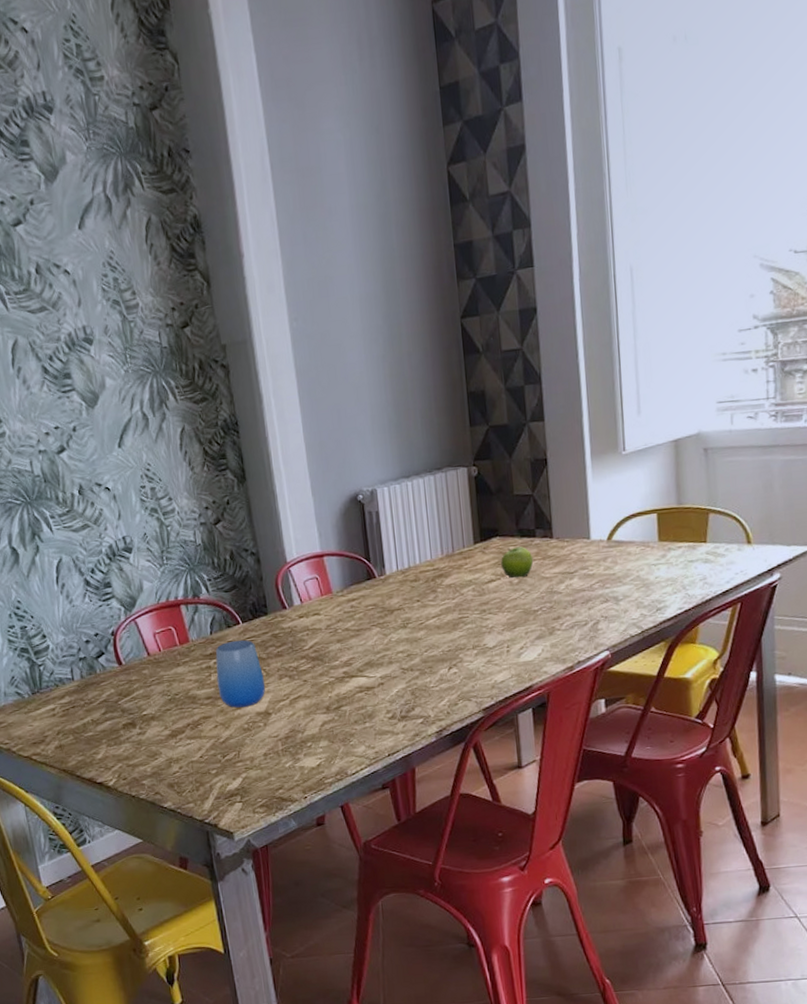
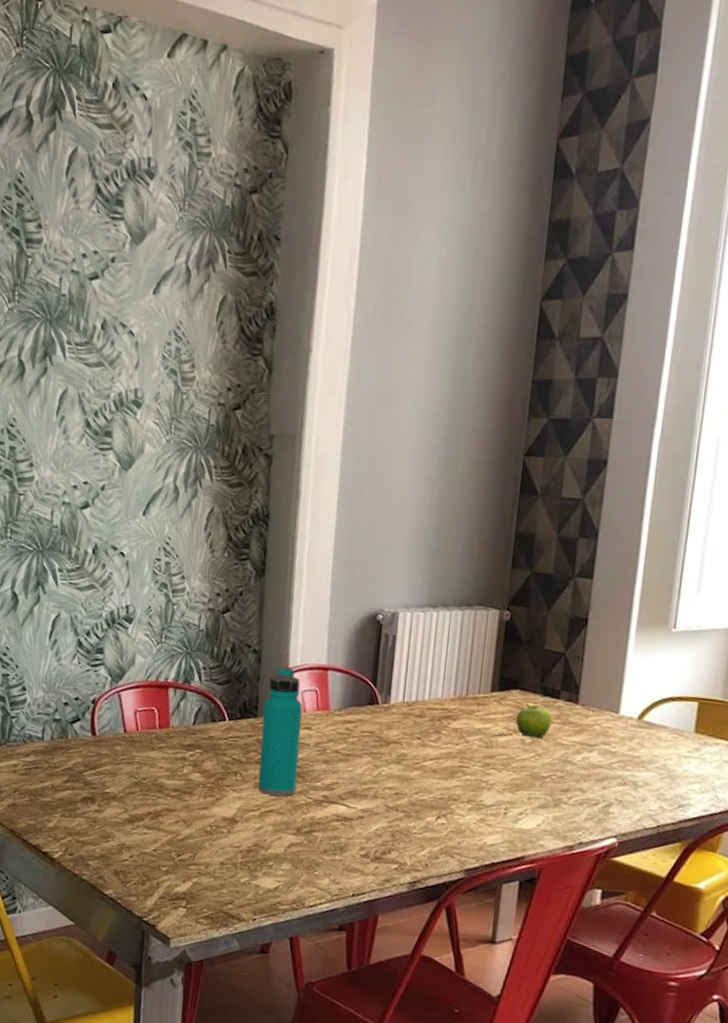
cup: present [215,639,265,708] -> none [187,736,239,809]
water bottle: none [271,561,318,683] -> present [258,667,303,797]

